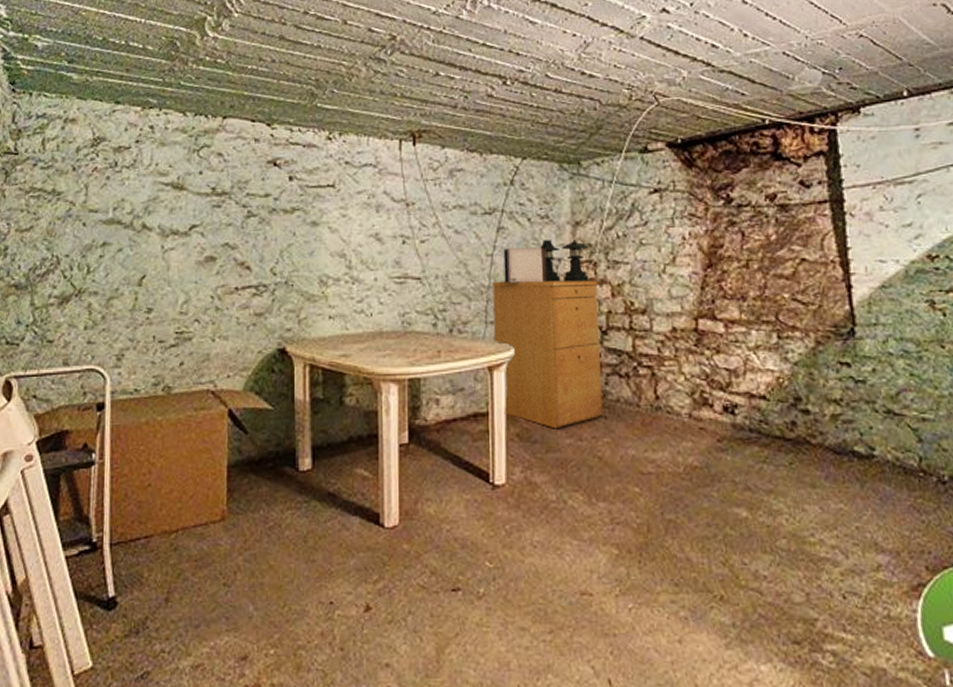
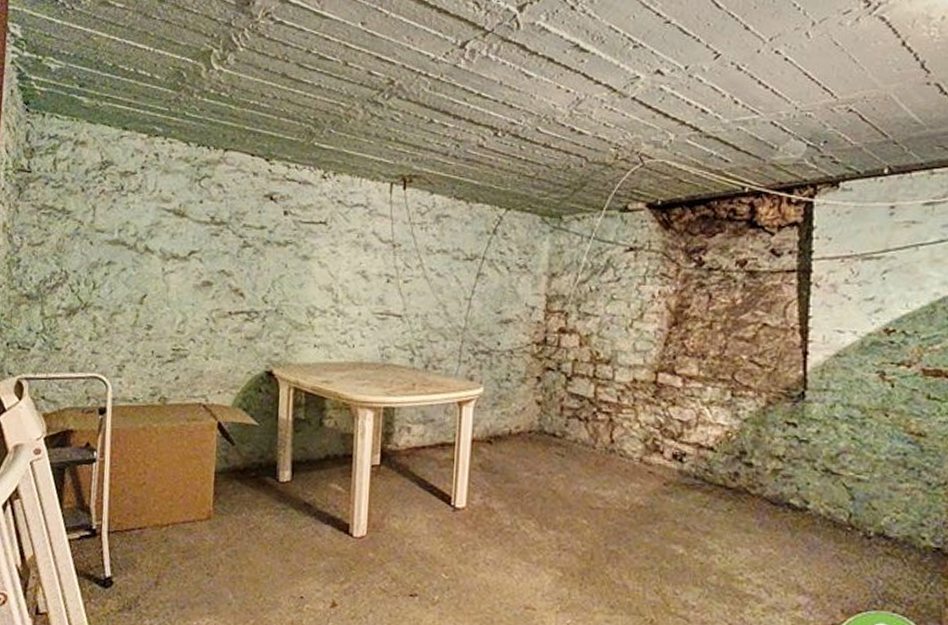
filing cabinet: present [493,280,603,429] -> none [466,323,568,463]
books: present [503,247,547,284] -> none [480,294,521,328]
lantern: present [540,239,589,283] -> none [516,288,562,330]

